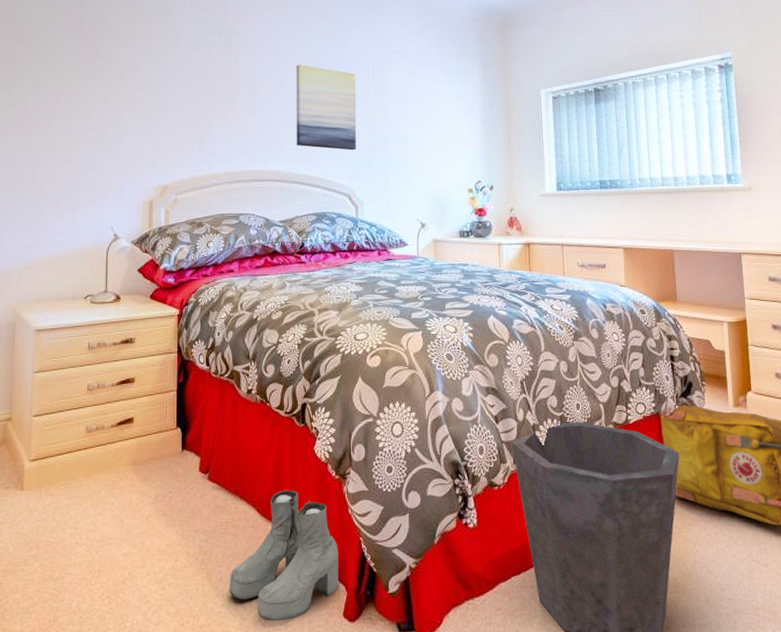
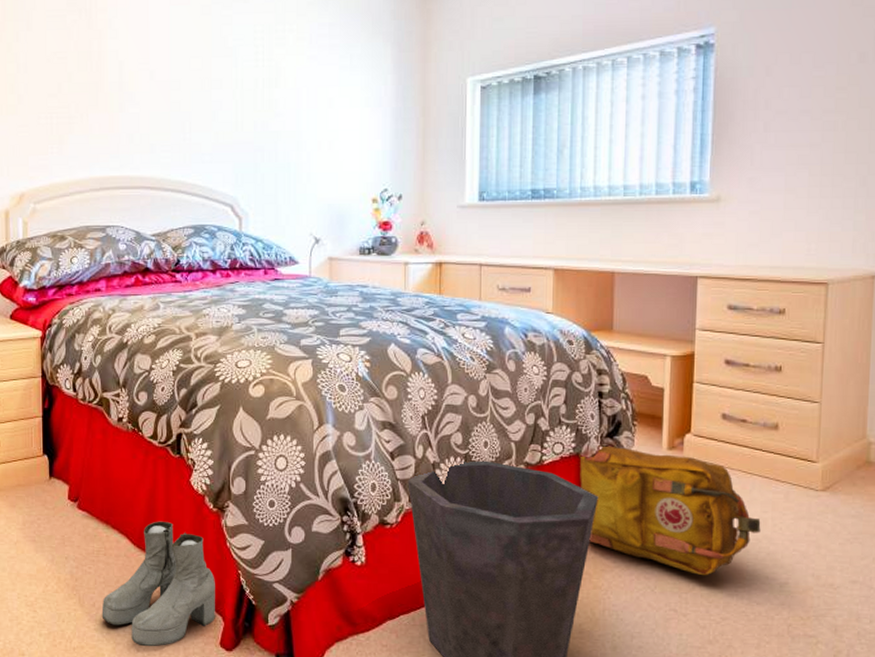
wall art: present [296,64,356,150] -> none [170,48,242,153]

